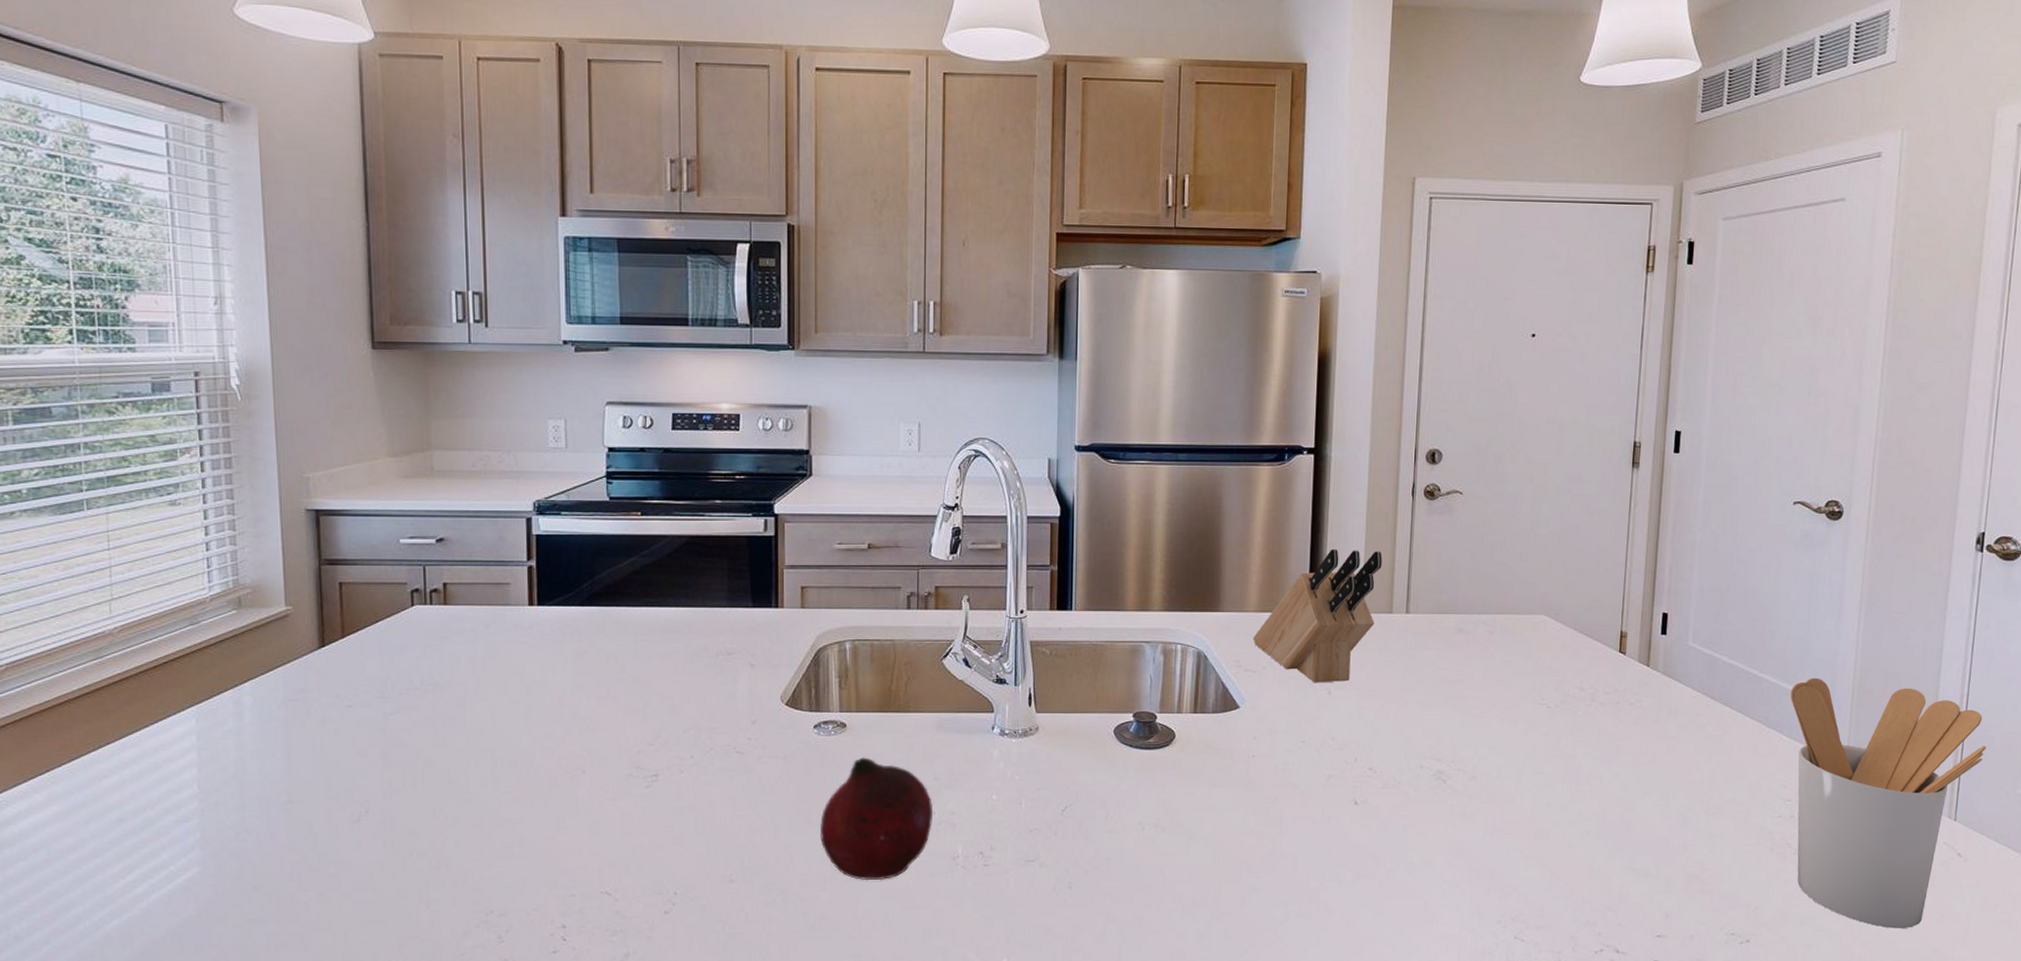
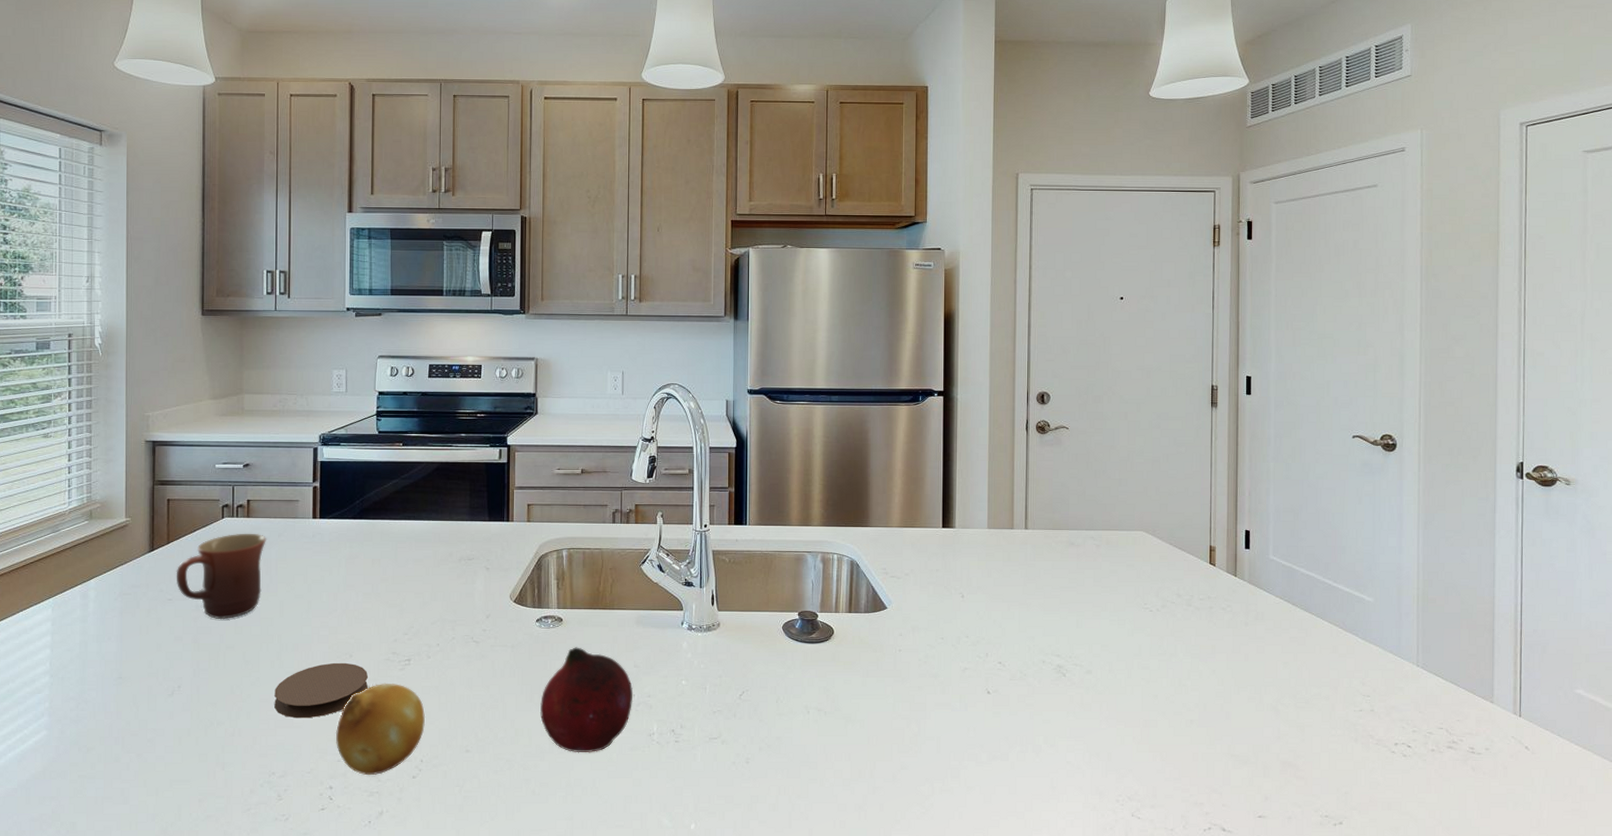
mug: none [355,624,471,730] -> present [176,533,267,620]
coaster: none [488,779,606,847] -> present [274,662,368,719]
fruit: none [567,803,679,912] -> present [335,683,426,776]
knife block: present [1253,549,1382,683] -> none [897,474,1003,588]
utensil holder: present [1790,678,1987,929] -> none [1362,587,1543,814]

